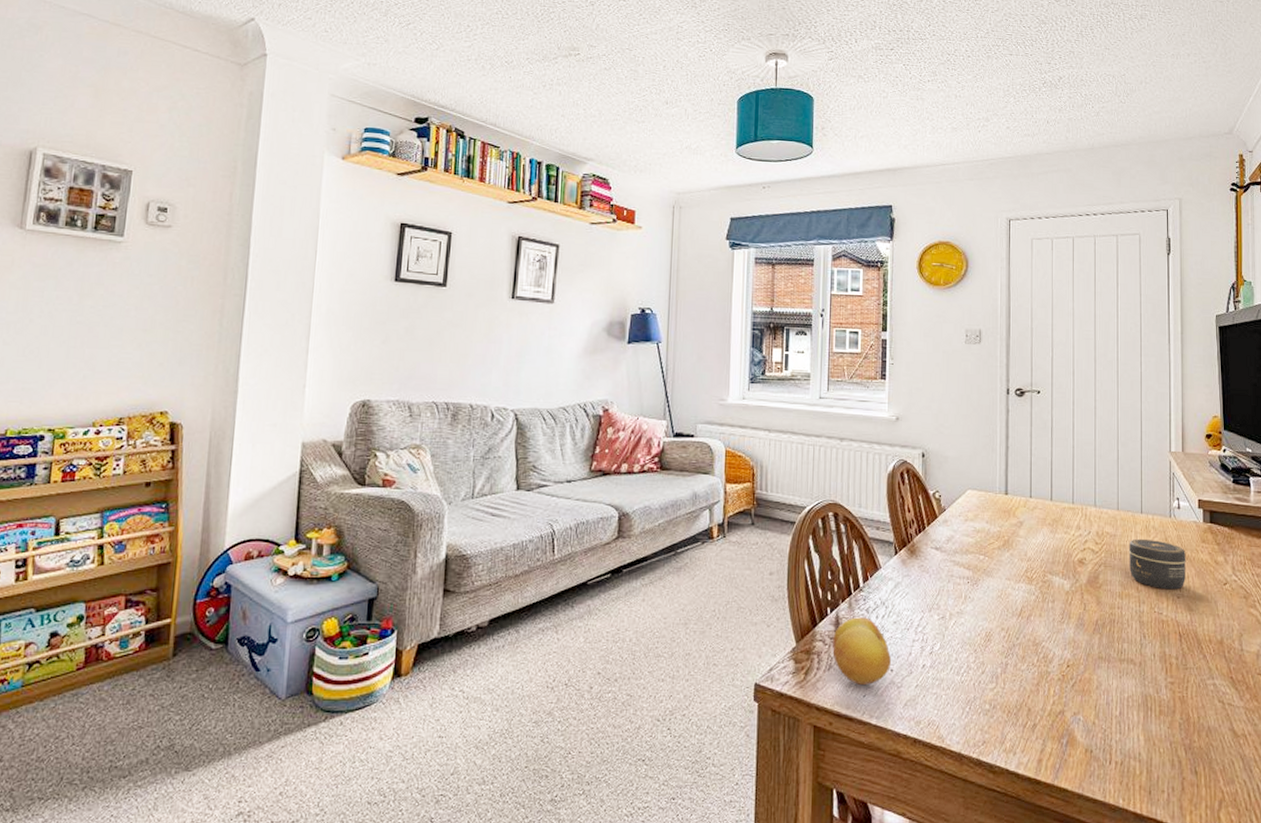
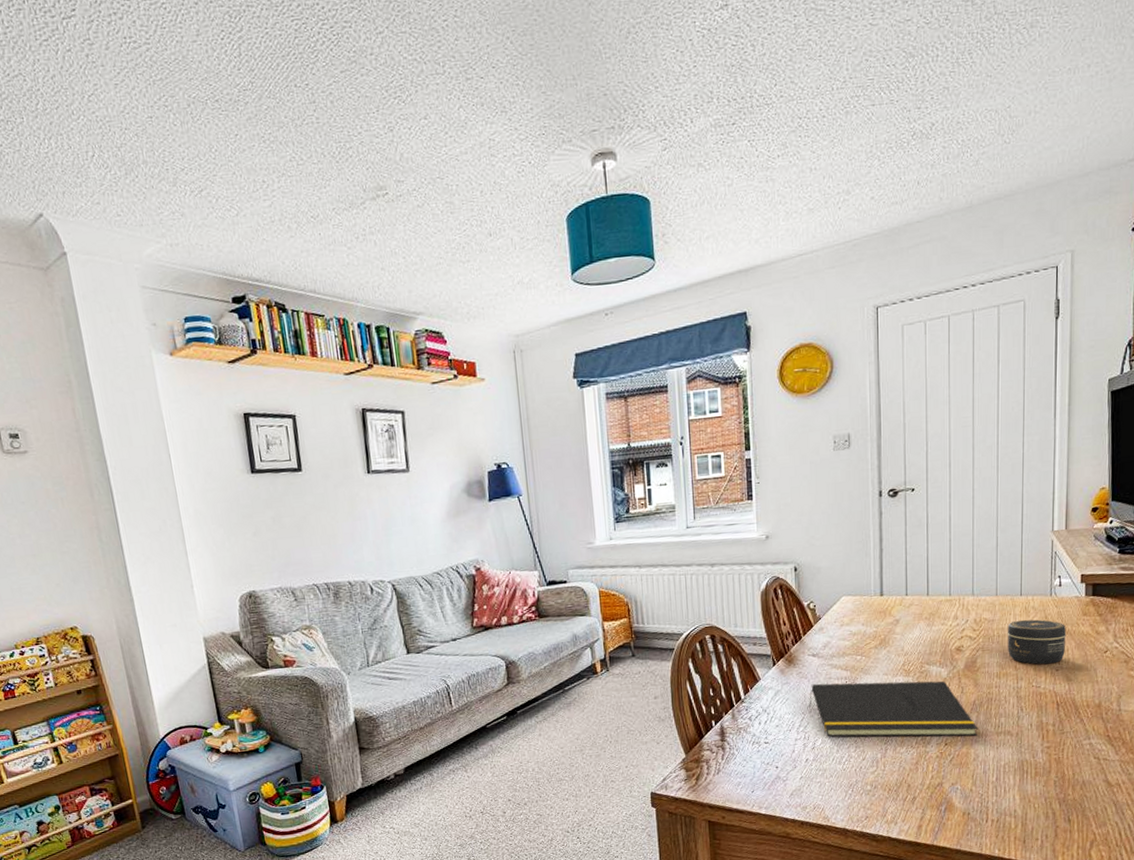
fruit: present [832,617,891,686] -> none [719,725,776,783]
notepad: none [929,580,1100,660] -> present [809,681,977,737]

